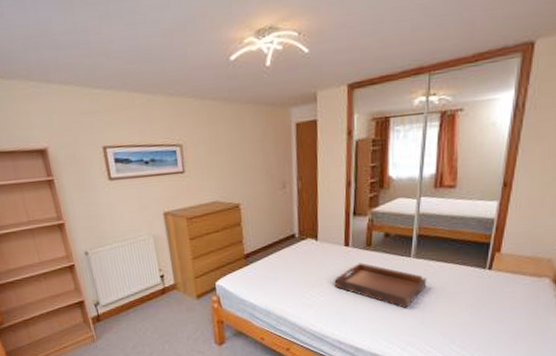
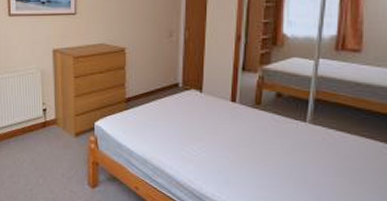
serving tray: present [334,262,427,309] -> none [217,121,325,180]

